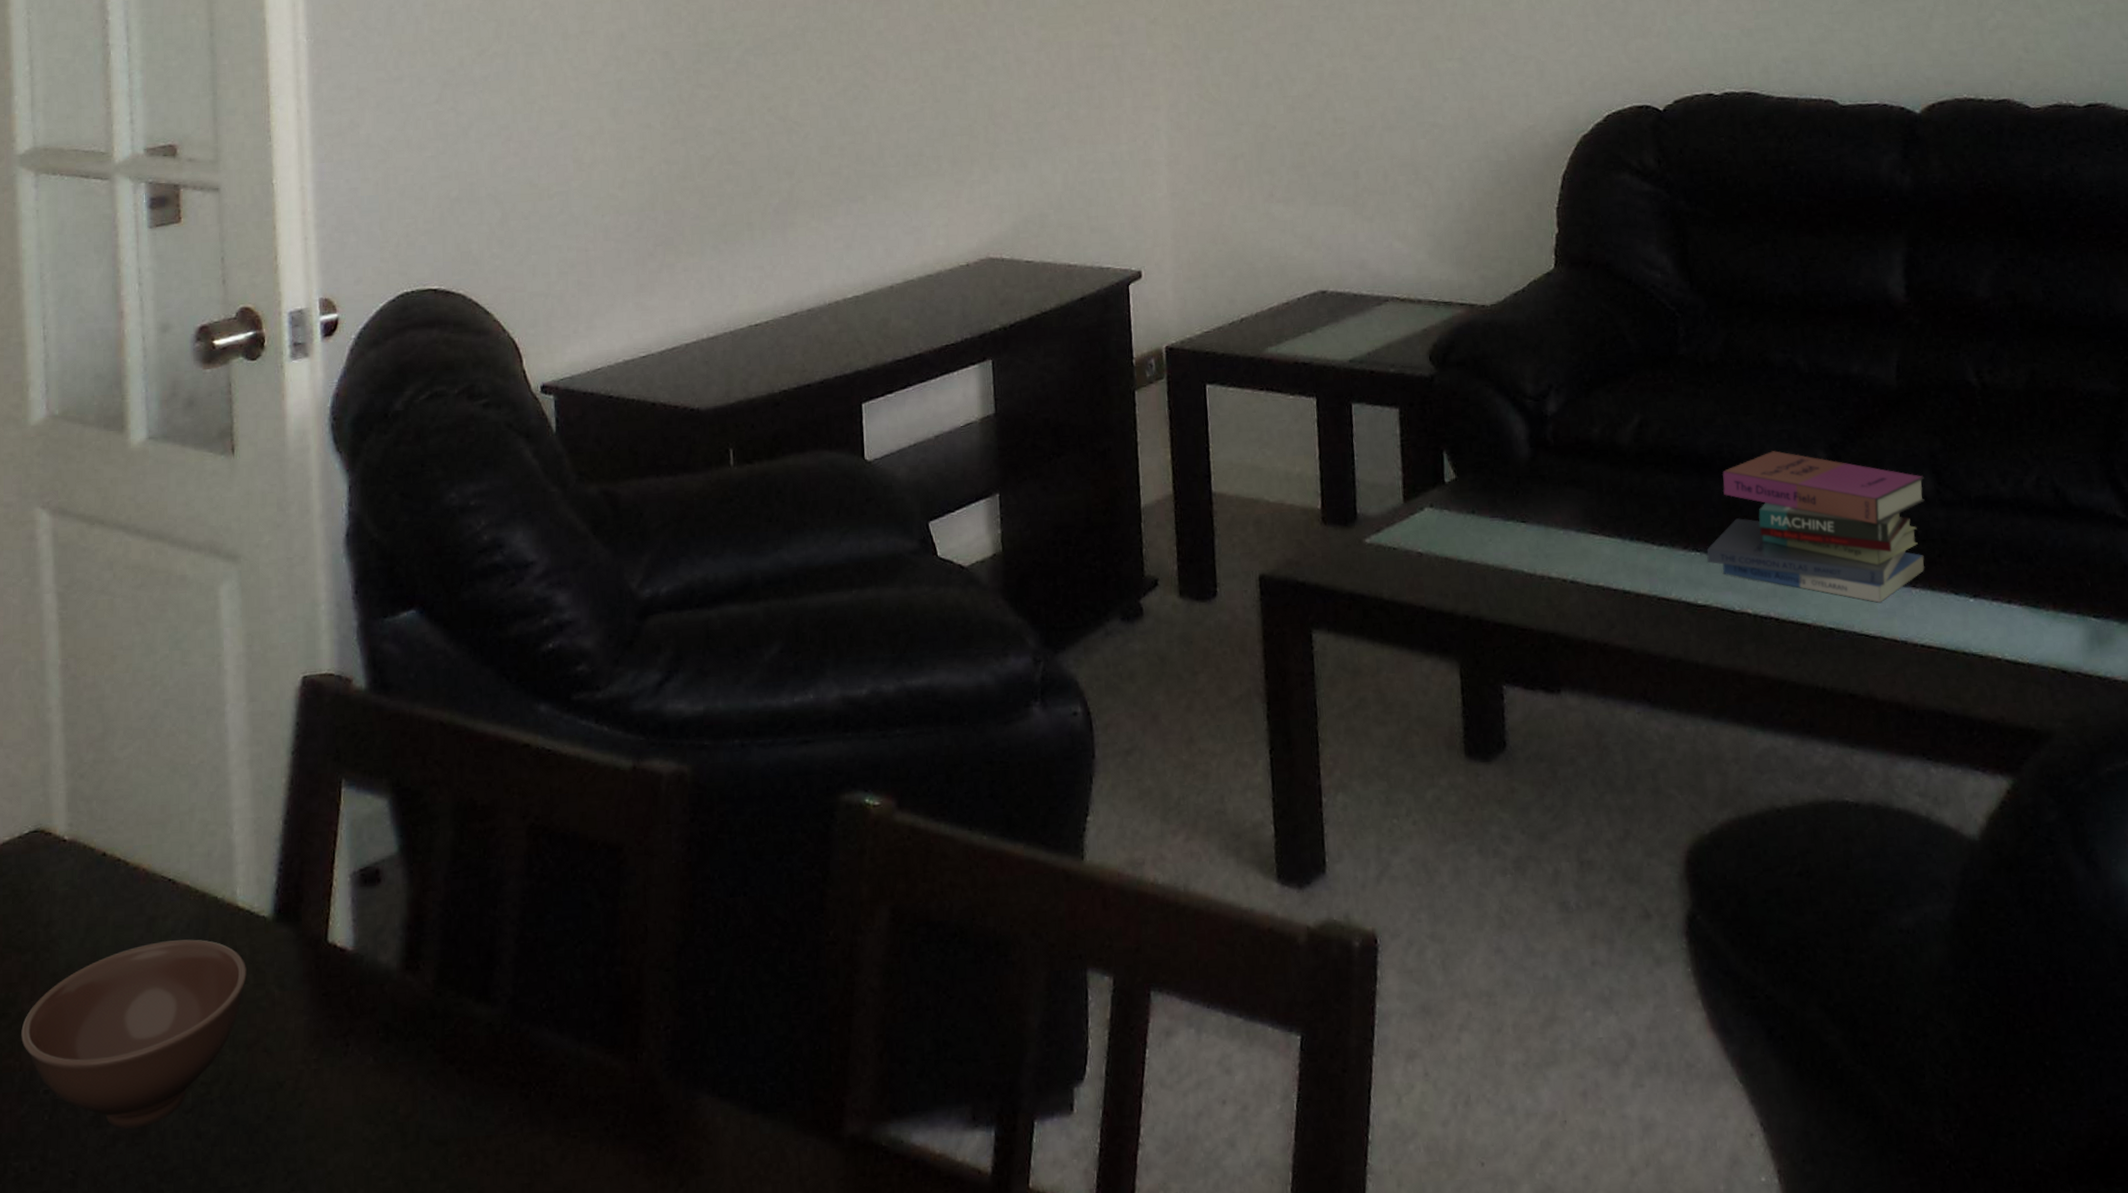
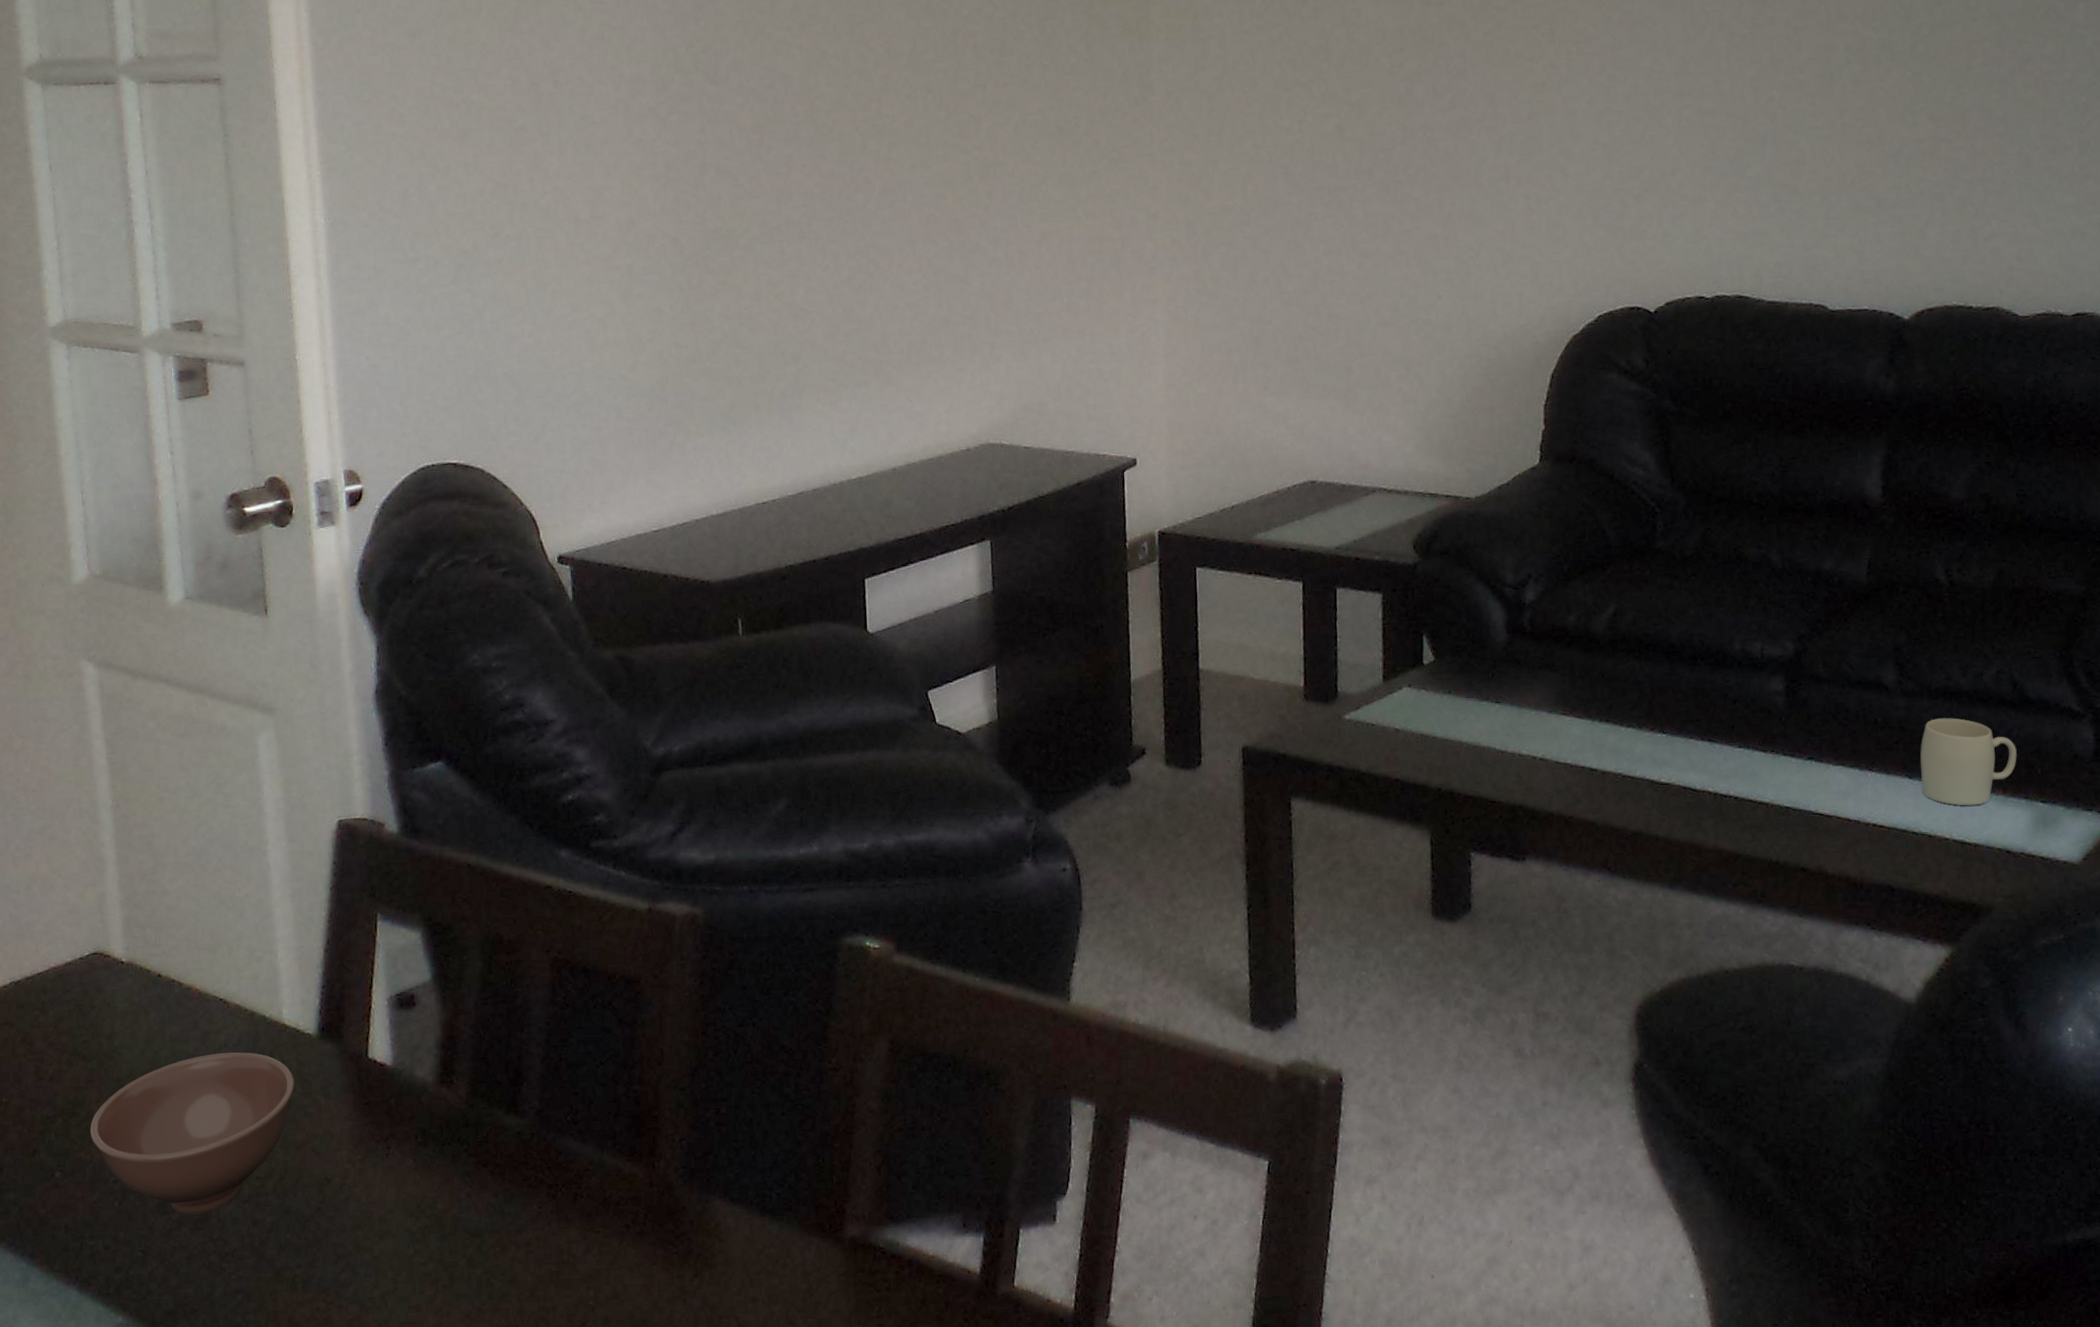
books: present [1706,451,1925,603] -> none [1672,641,1887,785]
mug: none [1964,528,2065,623] -> present [1920,718,2017,806]

